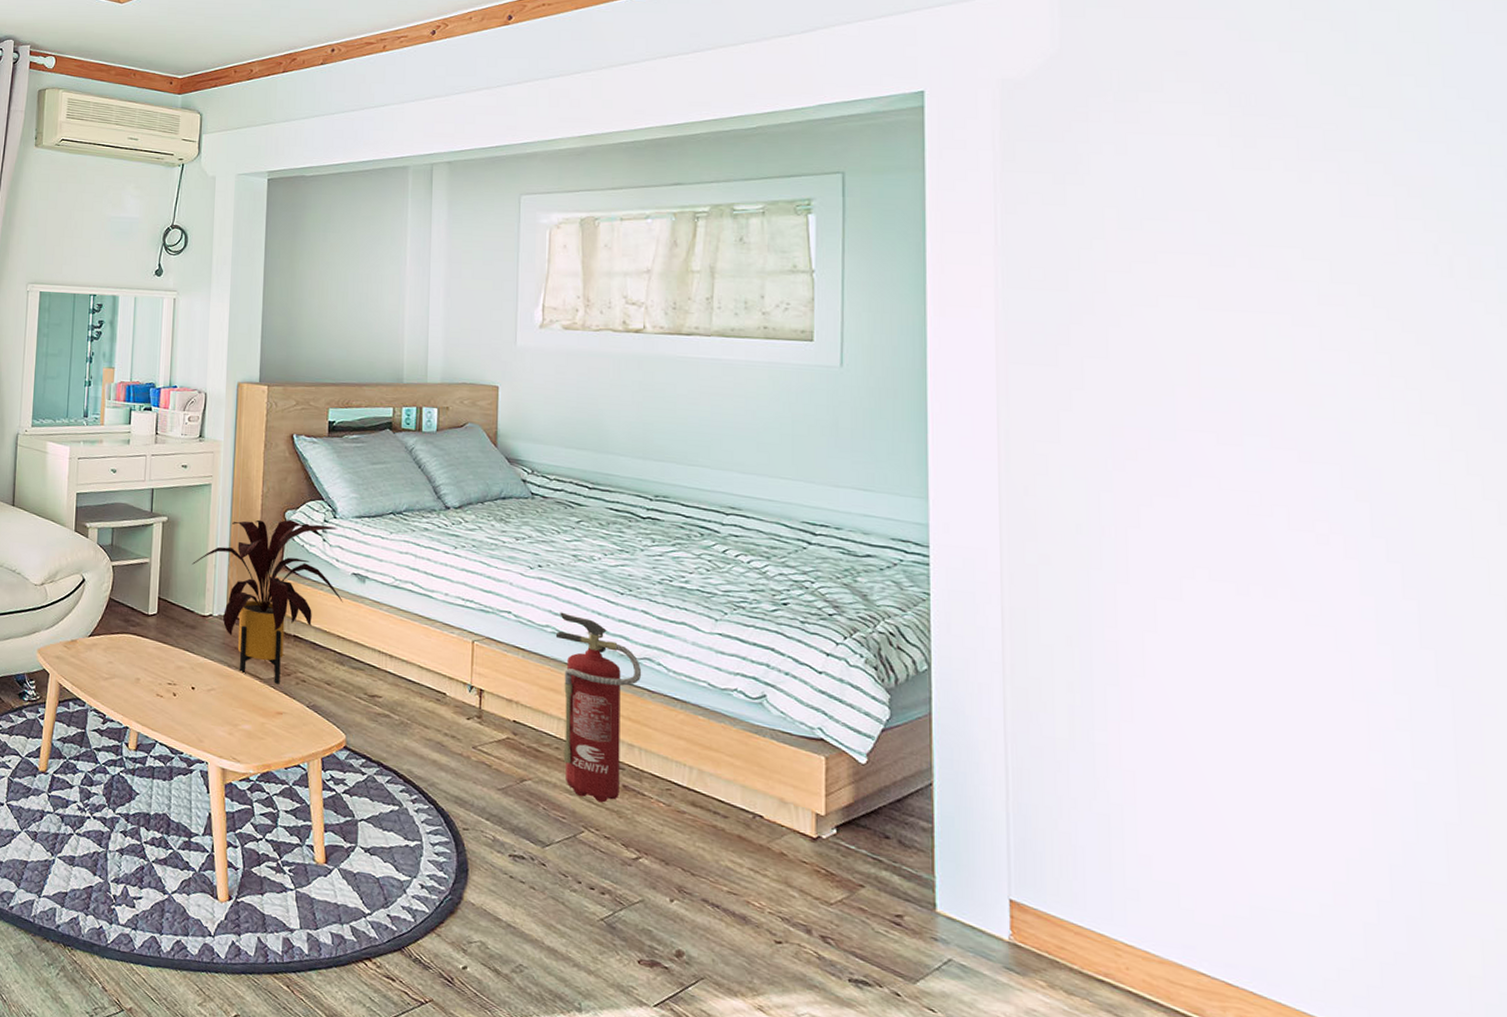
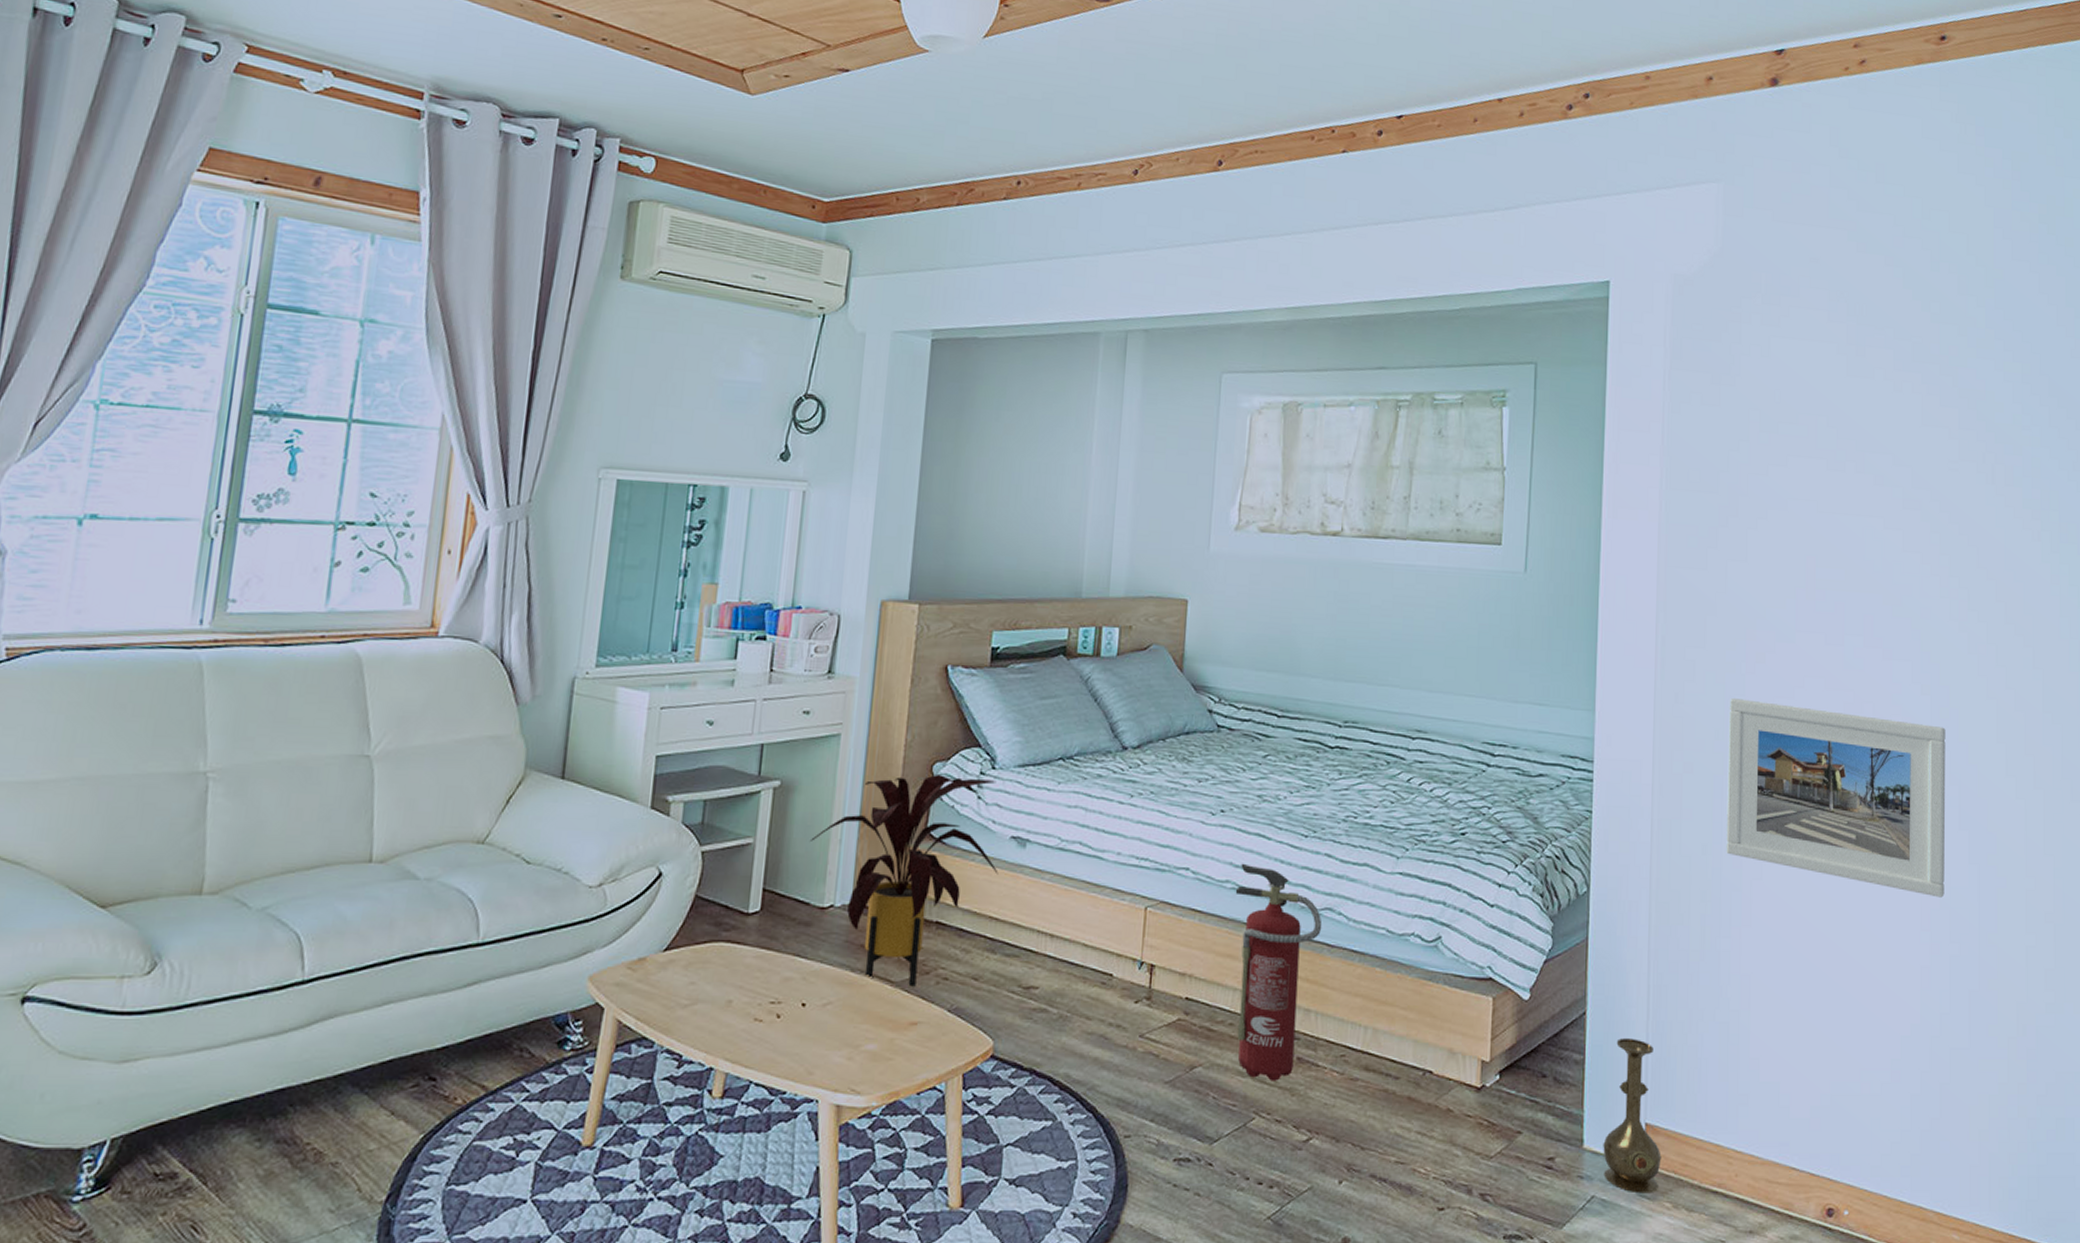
vase: none [959,813,1031,969] -> present [1603,1038,1662,1194]
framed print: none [1092,493,1402,719] -> present [1726,697,1946,898]

